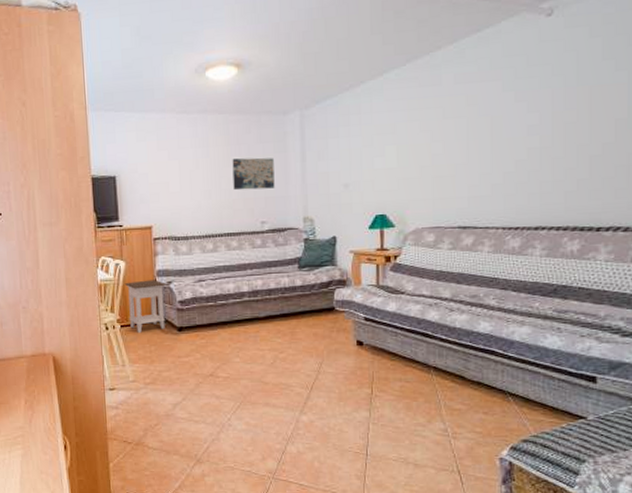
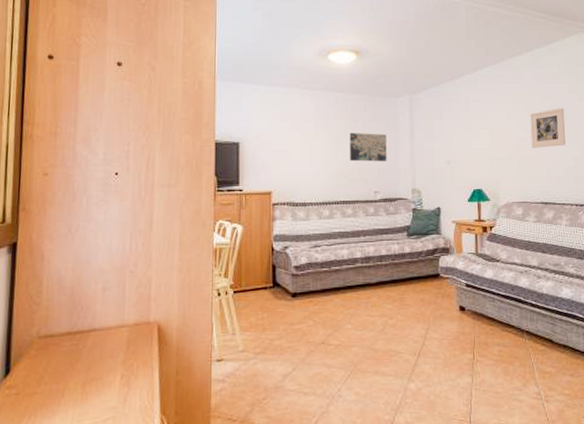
nightstand: present [124,279,167,334] -> none [240,244,283,300]
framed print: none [449,112,495,164] -> present [530,108,566,148]

